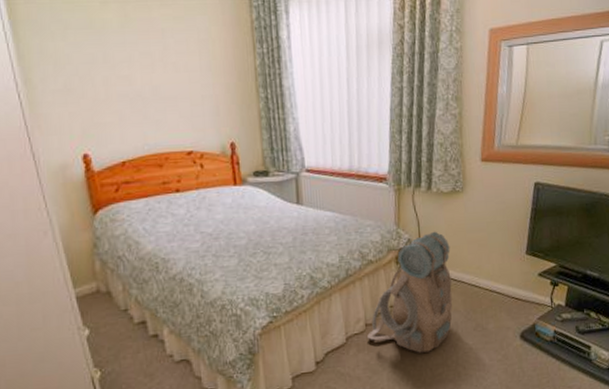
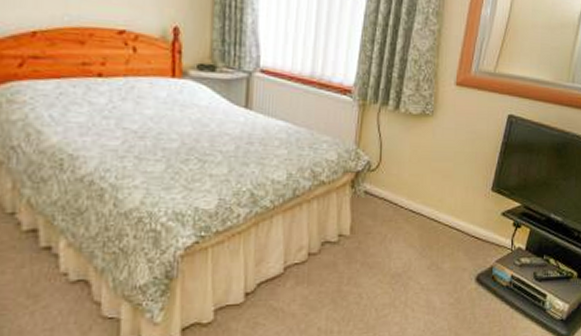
backpack: present [366,231,453,353] -> none [307,155,413,290]

